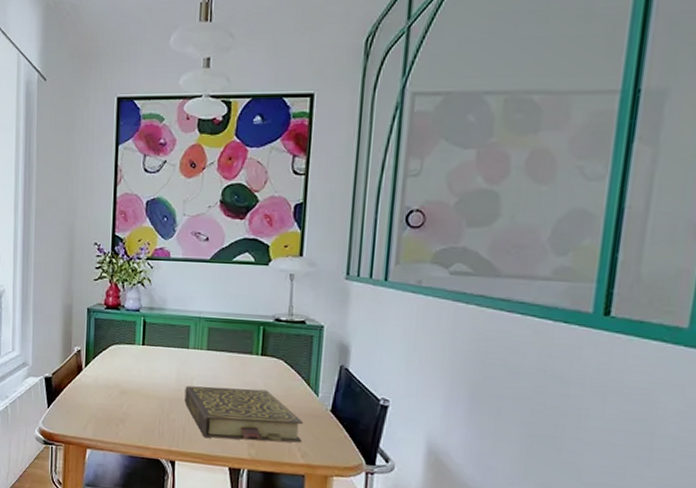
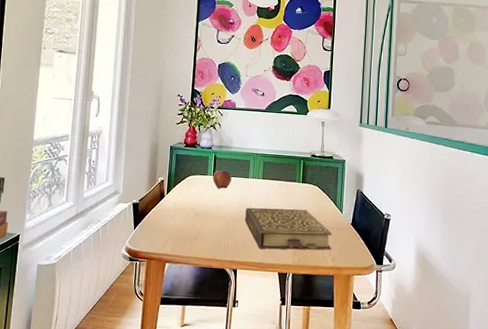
fruit: none [141,337,167,362] -> present [212,169,232,189]

